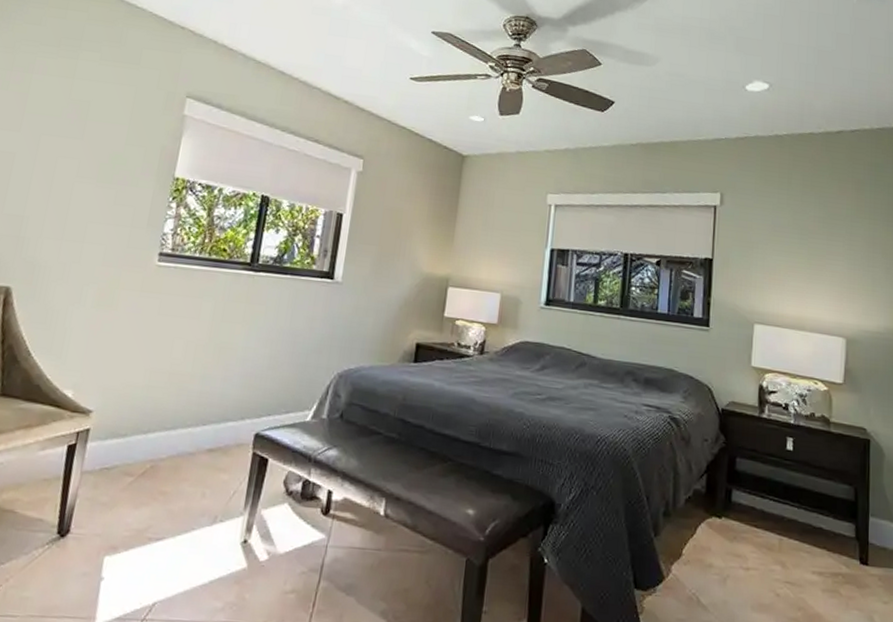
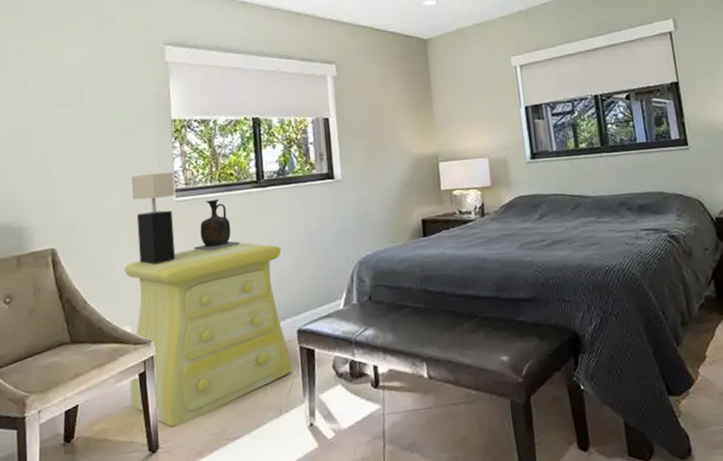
dresser: none [51,320,259,513] -> present [124,242,292,428]
table lamp: none [100,227,162,329] -> present [132,171,176,265]
vase: none [164,272,216,328] -> present [194,198,240,251]

